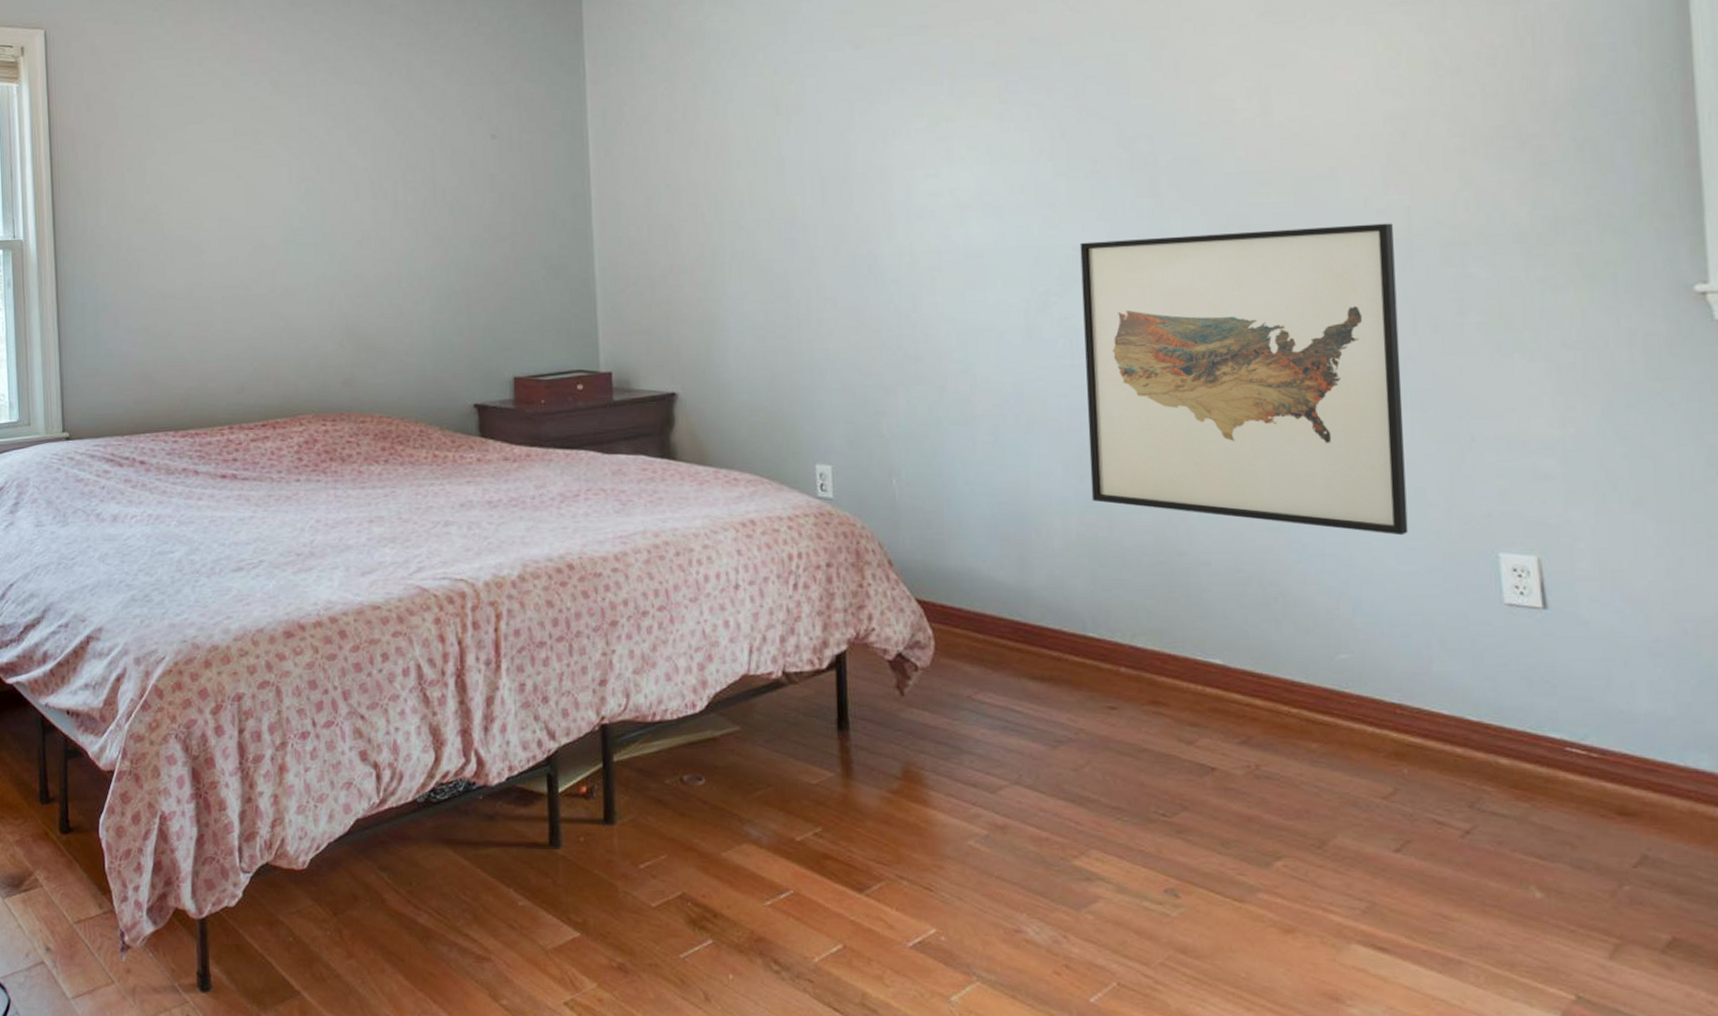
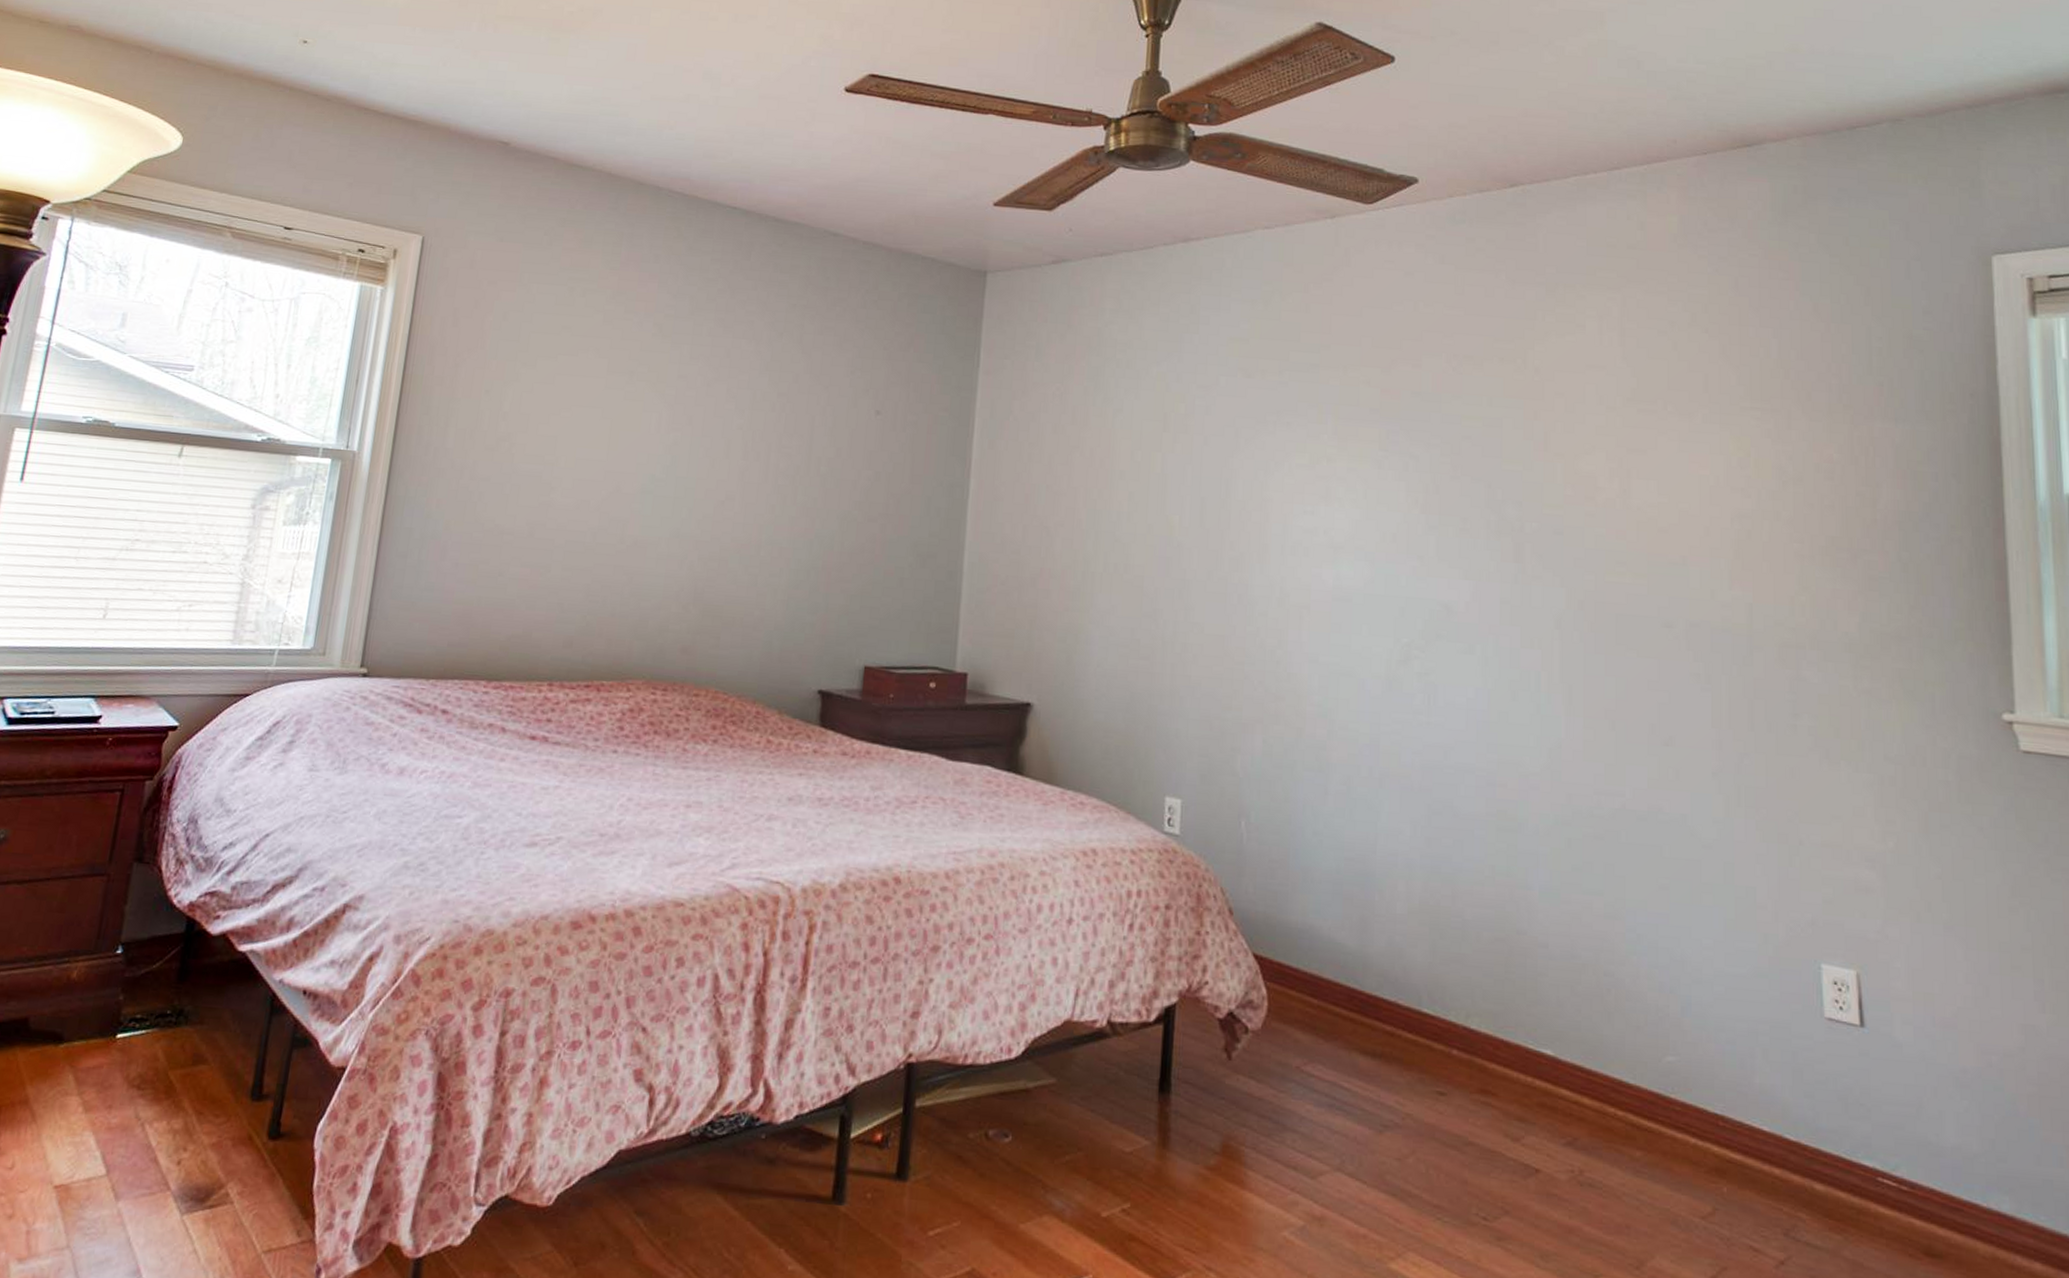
wall art: present [1080,223,1408,536] -> none [1437,598,1738,936]

